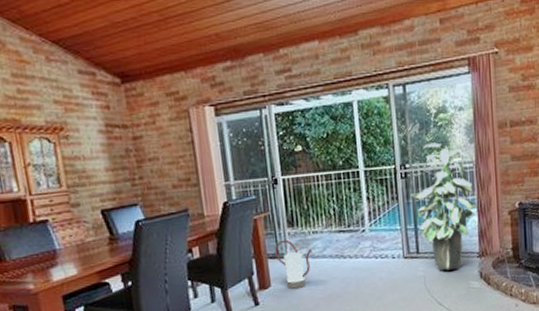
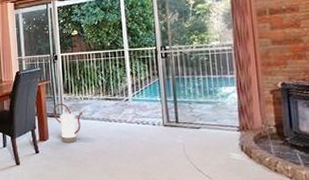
indoor plant: present [410,142,479,271] -> none [170,28,239,141]

